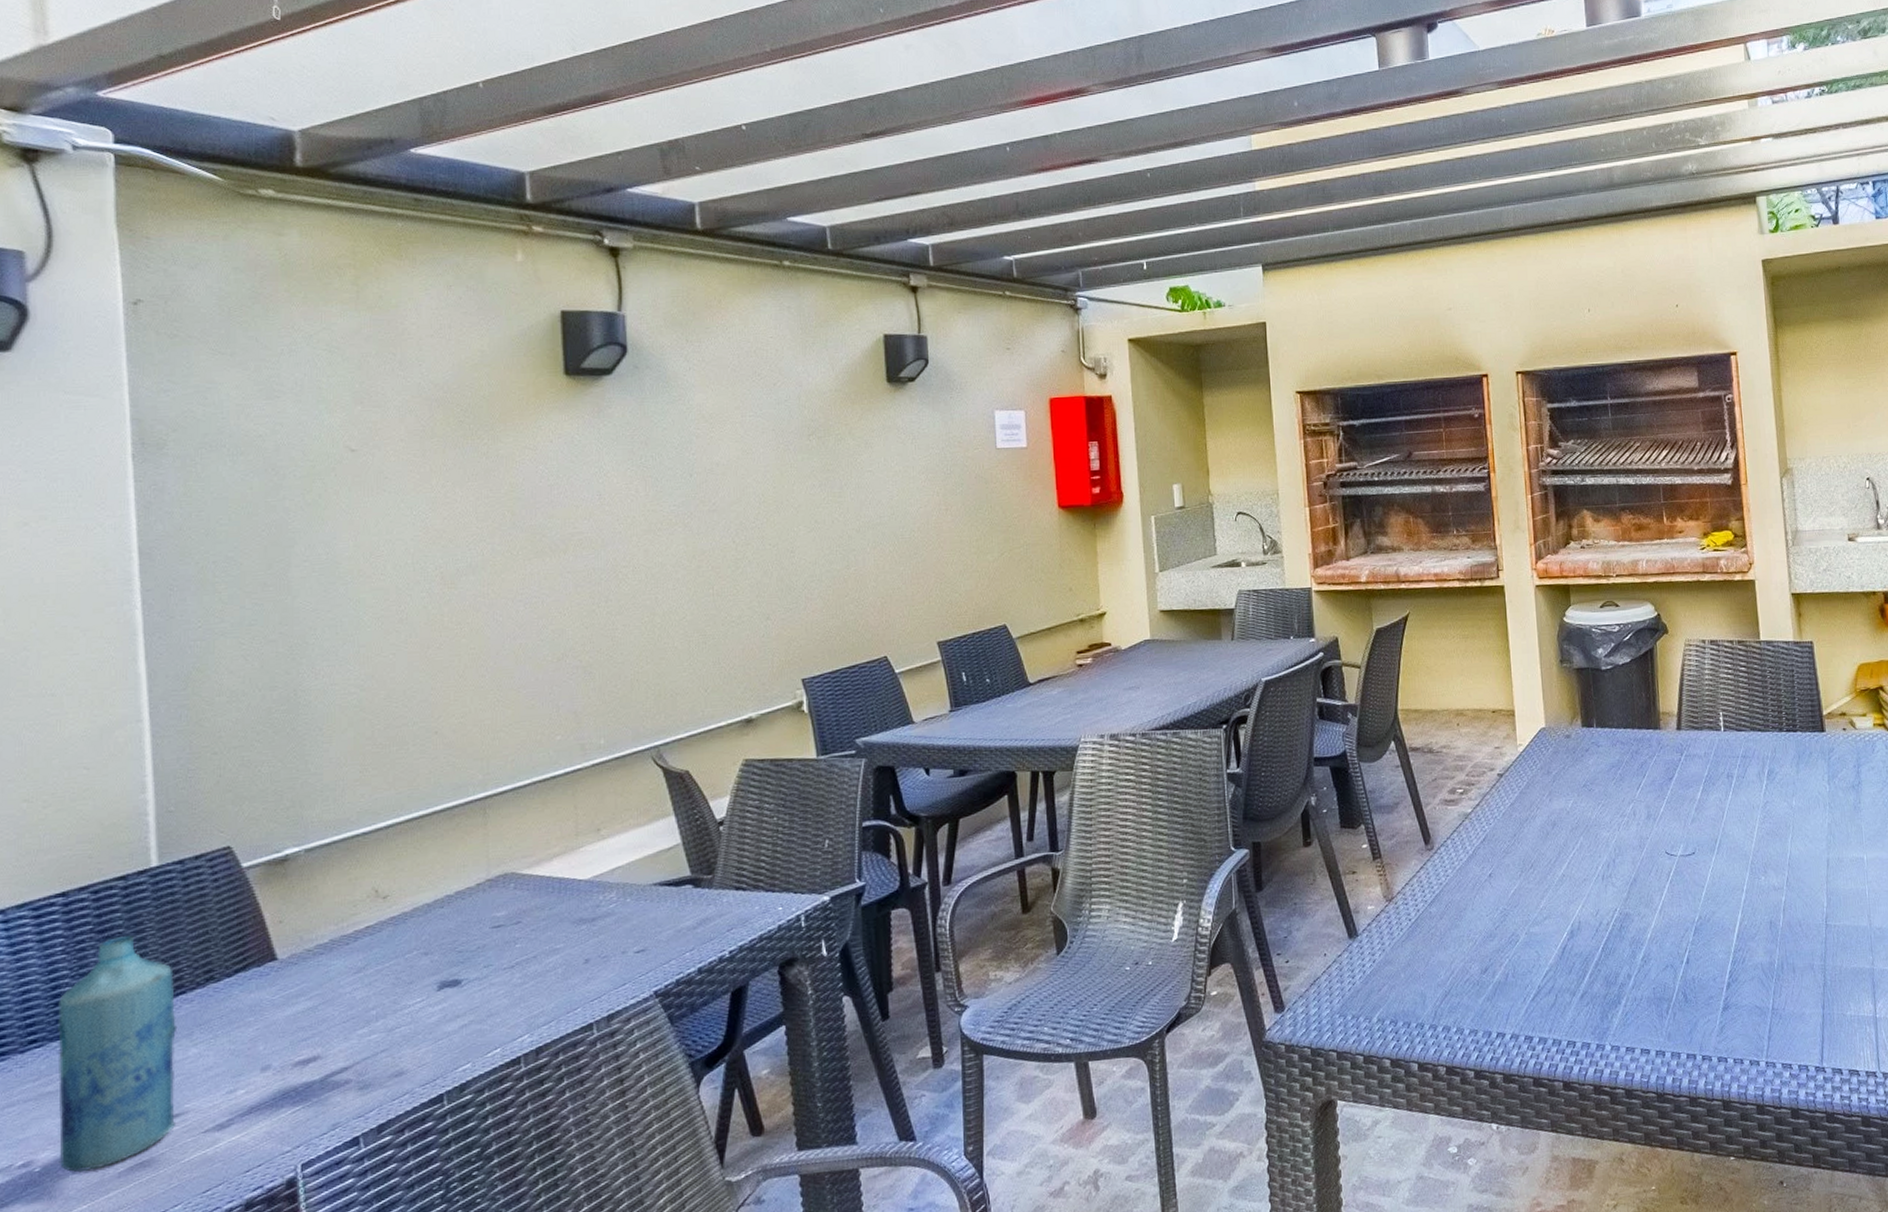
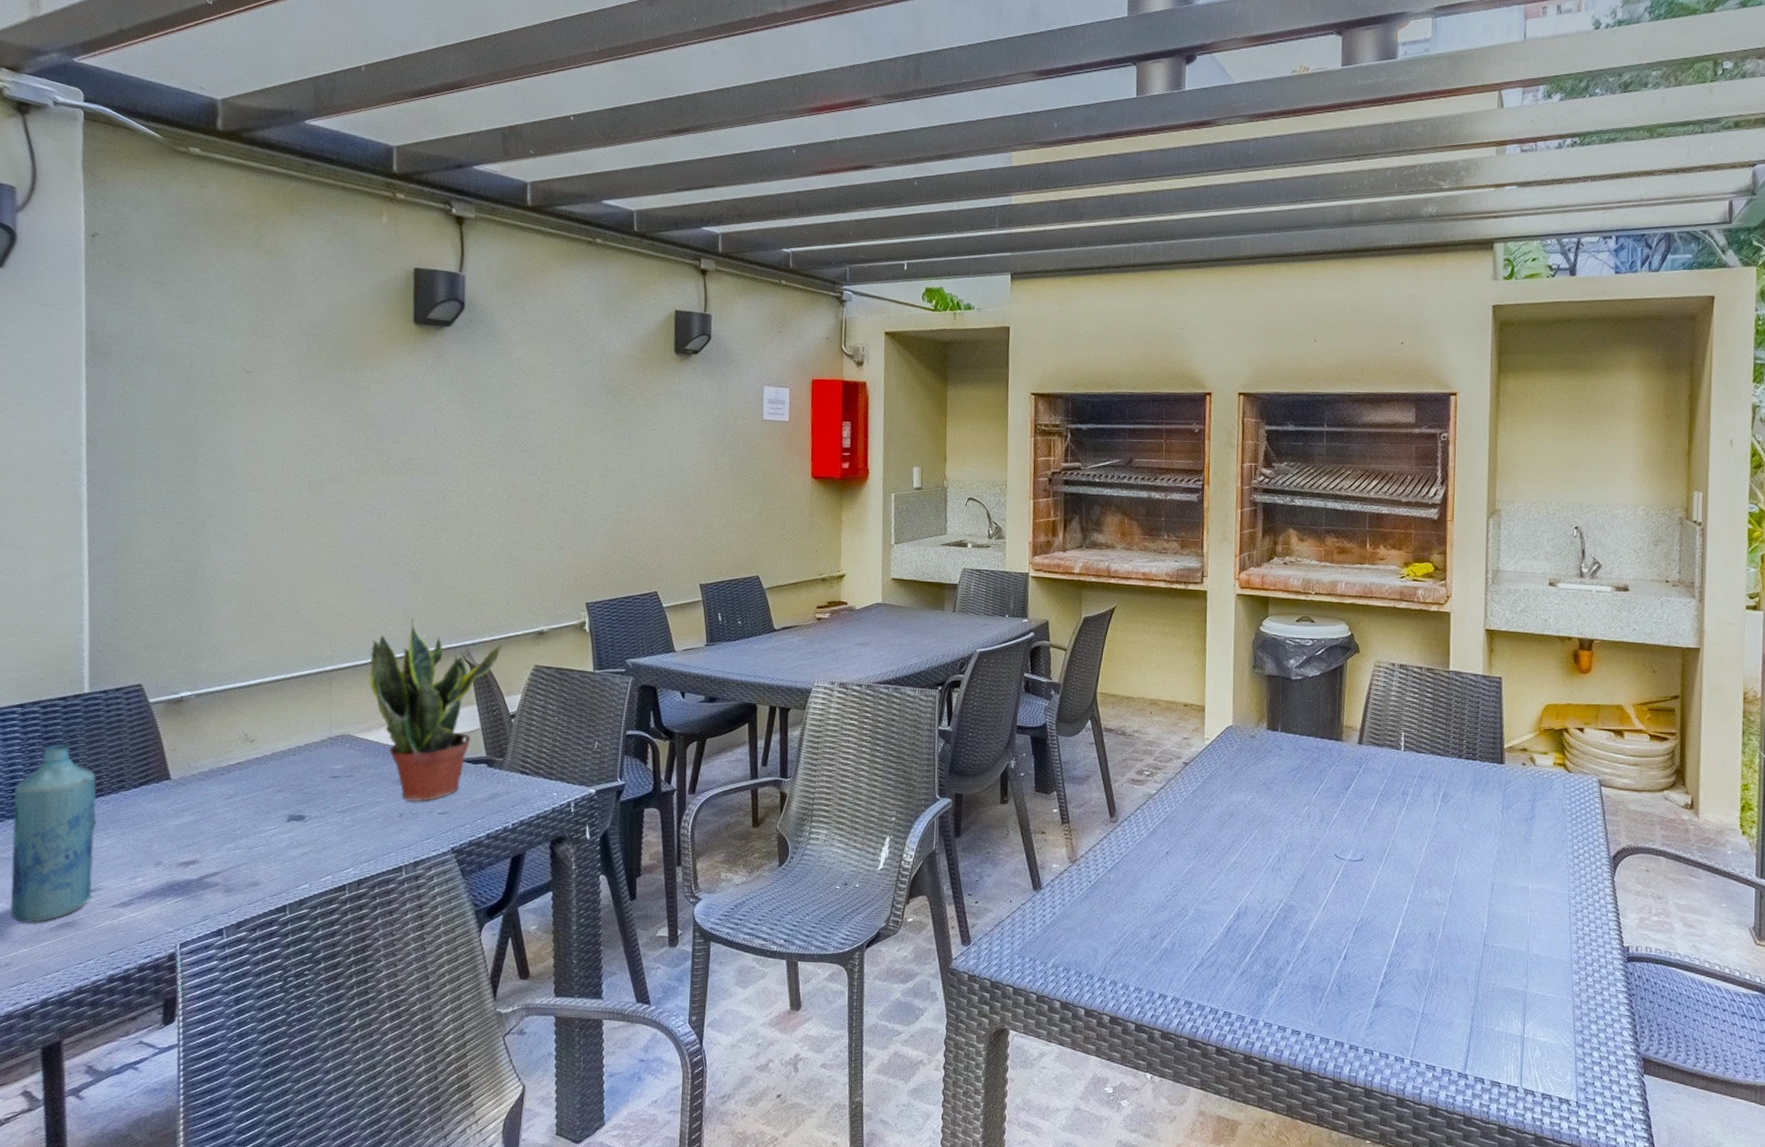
potted plant: none [534,722,702,943] -> present [368,618,503,802]

